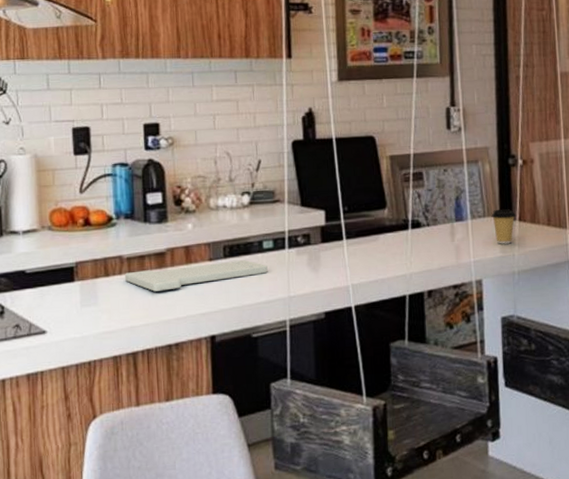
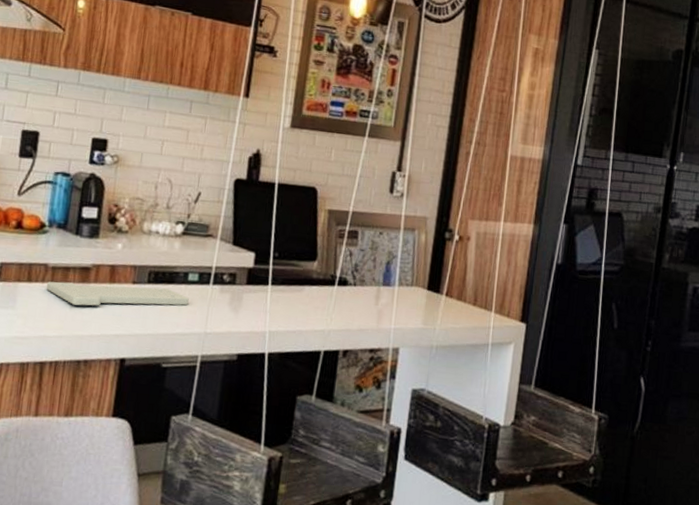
coffee cup: present [491,209,516,244] -> none [419,281,444,317]

